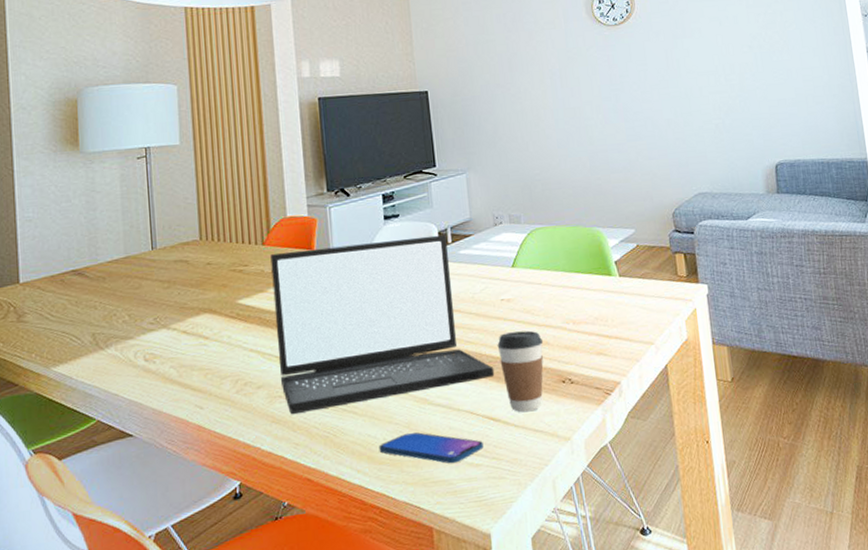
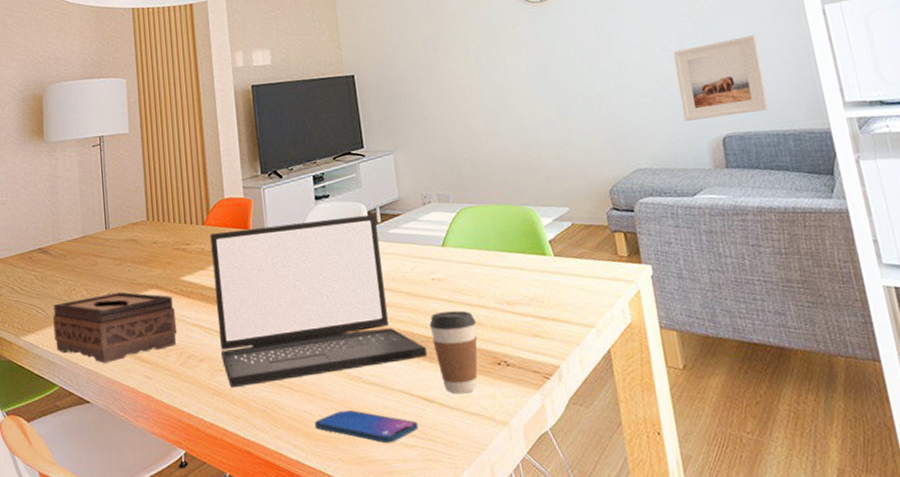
tissue box: none [90,316,233,394] -> present [53,292,177,363]
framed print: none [735,68,816,149] -> present [673,35,768,122]

